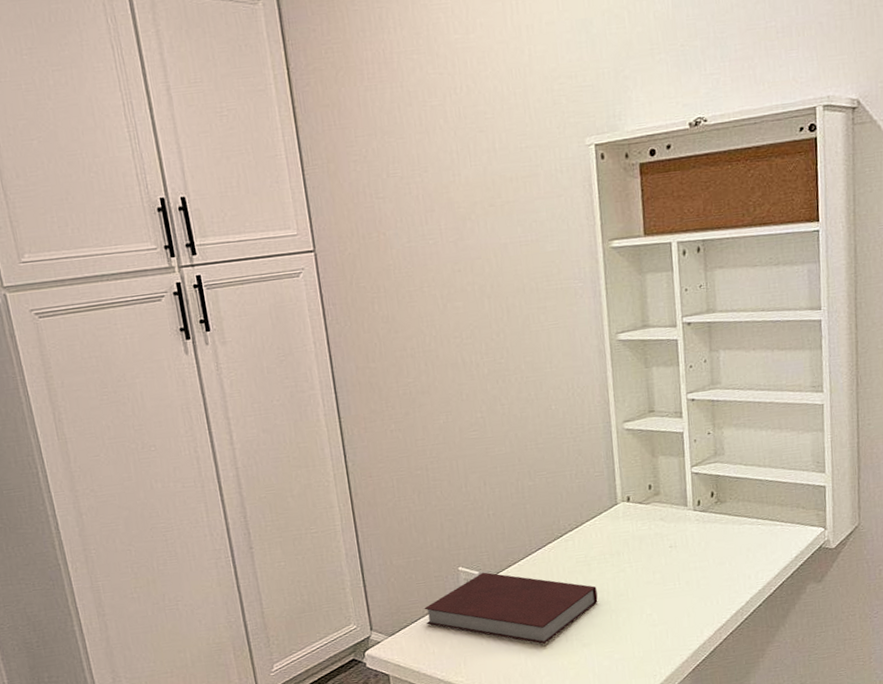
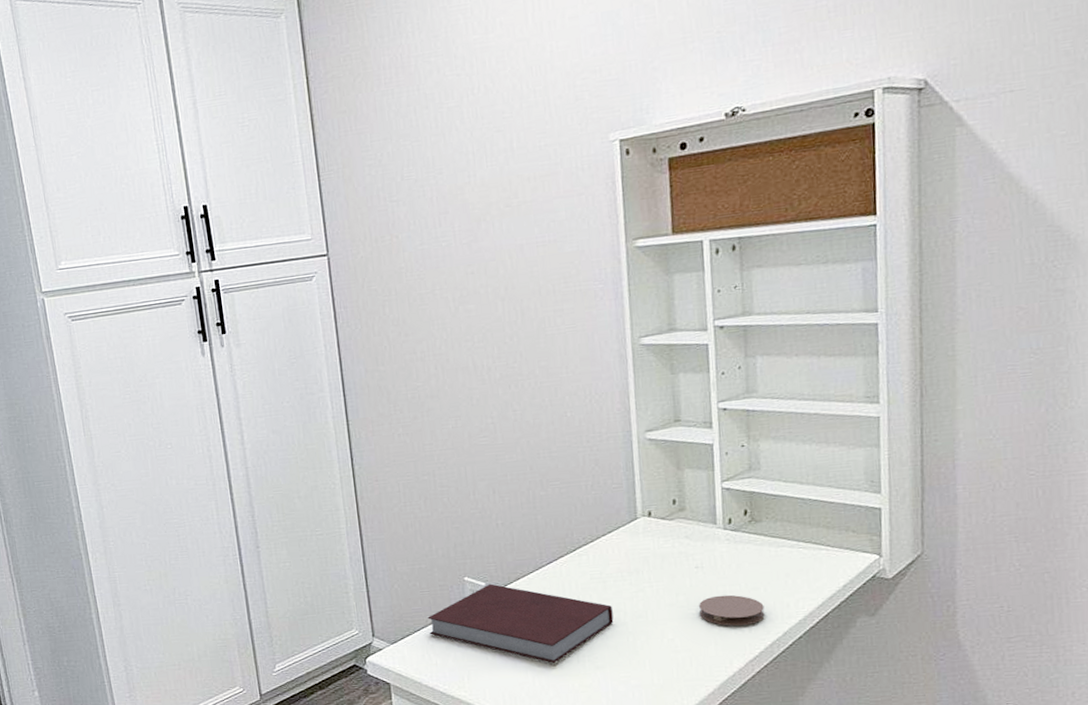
coaster: none [673,570,730,599] -> present [699,594,765,626]

